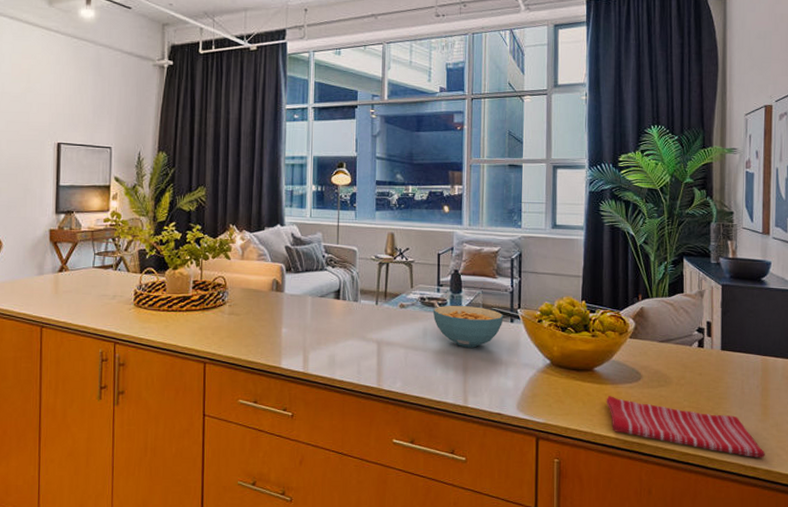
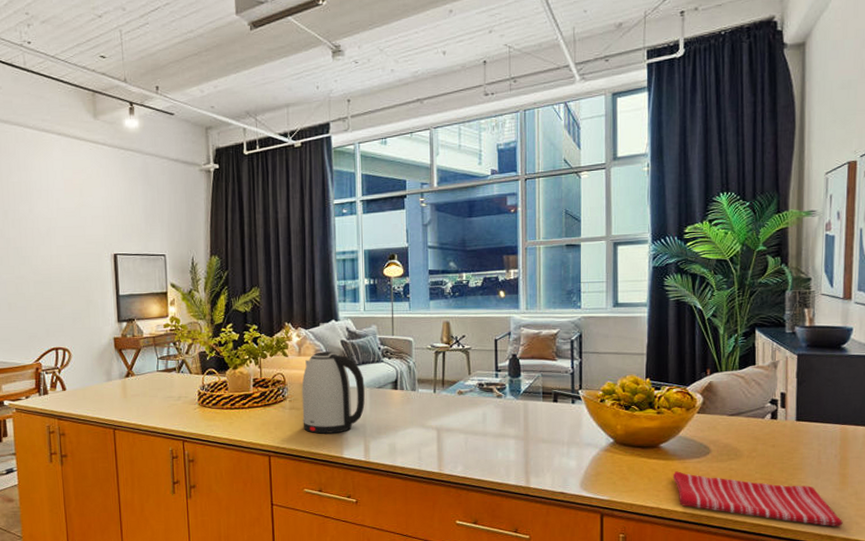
kettle: none [241,256,307,342] -> present [302,351,365,434]
cereal bowl: present [433,306,504,348] -> none [491,389,564,430]

